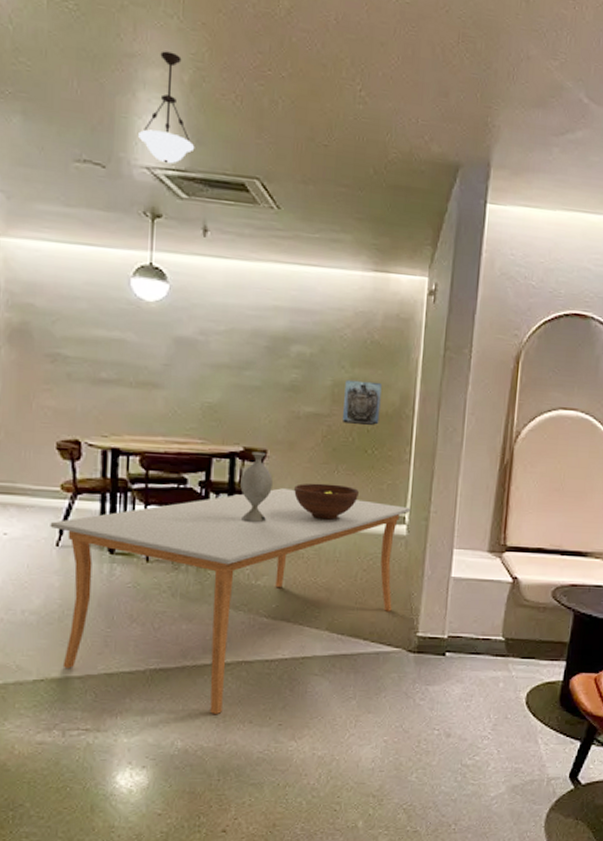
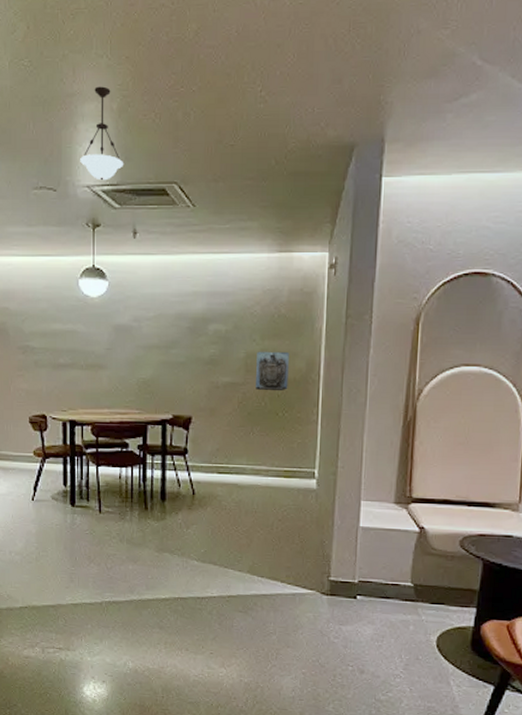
dining table: present [50,488,412,715] -> none [27,449,320,642]
decorative vase: present [240,451,274,523] -> none [171,418,199,480]
fruit bowl: present [294,483,359,520] -> none [216,444,272,476]

